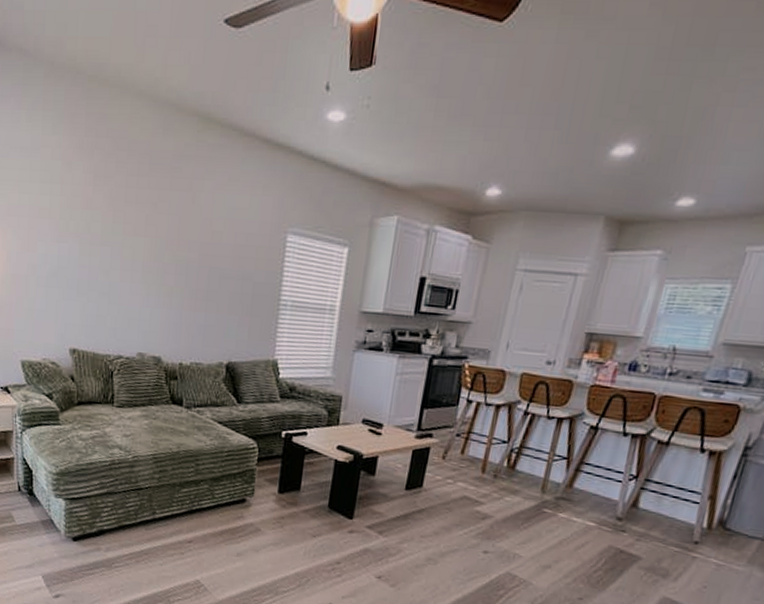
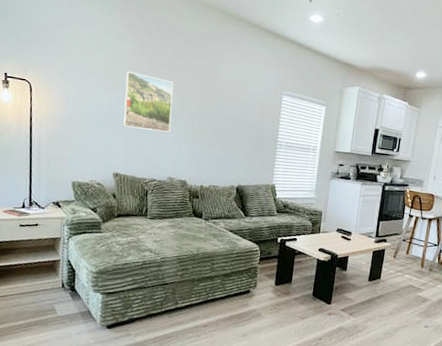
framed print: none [78,211,140,293] -> present [123,71,174,132]

